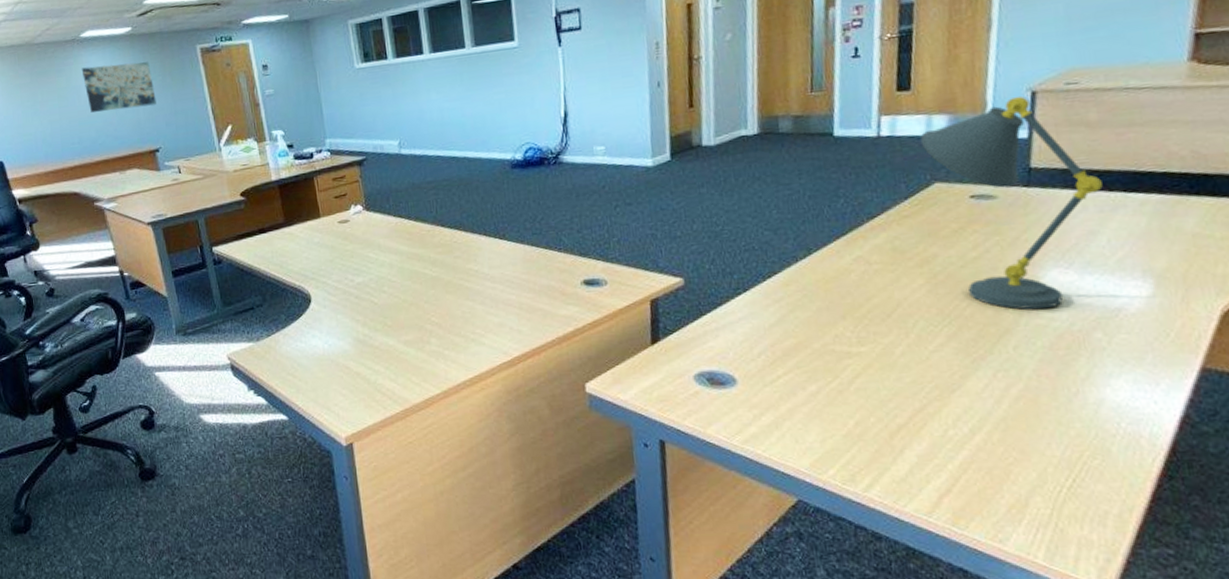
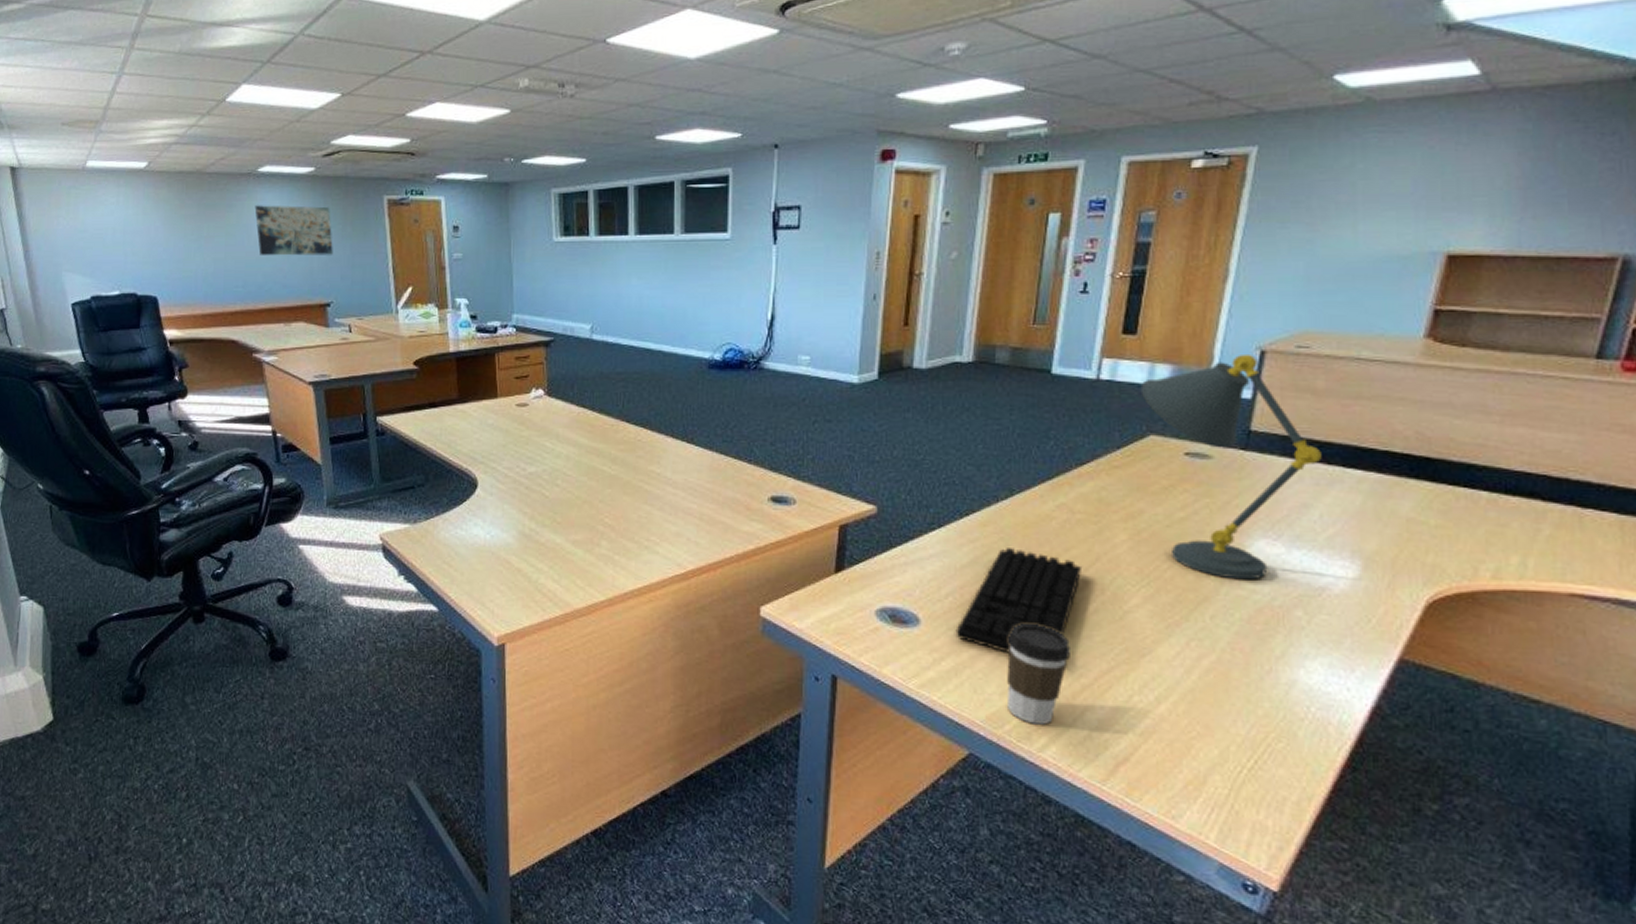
keyboard: none [771,303,886,402] -> present [955,548,1083,653]
coffee cup: none [821,372,884,467] -> present [1007,624,1072,725]

